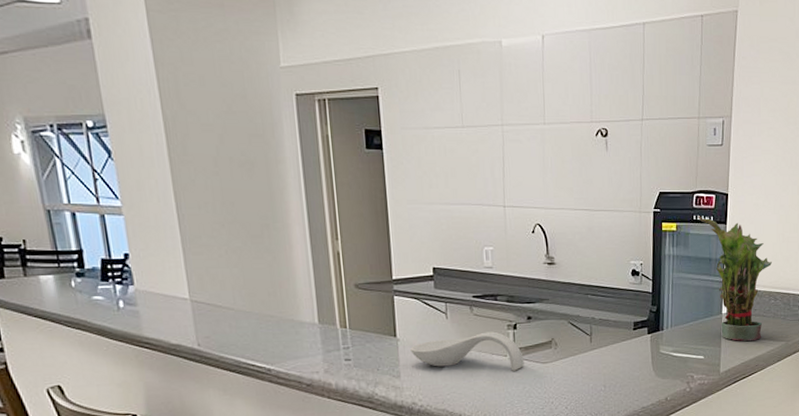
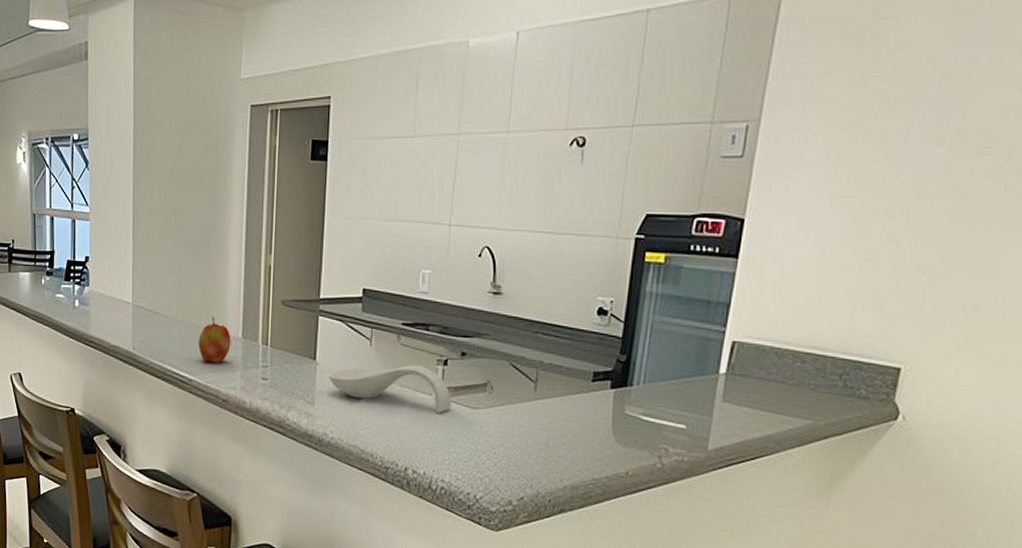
apple: none [271,306,308,351] -> present [198,317,231,364]
potted plant: present [698,216,773,341] -> none [697,246,804,414]

